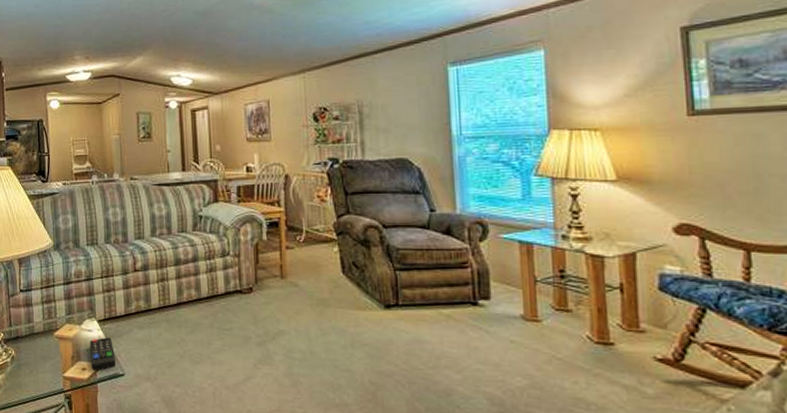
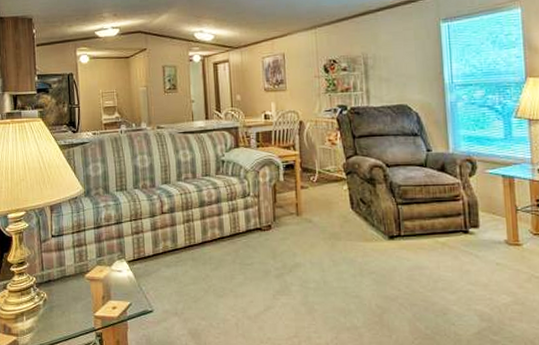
remote control: present [89,337,116,371] -> none [119,277,144,308]

